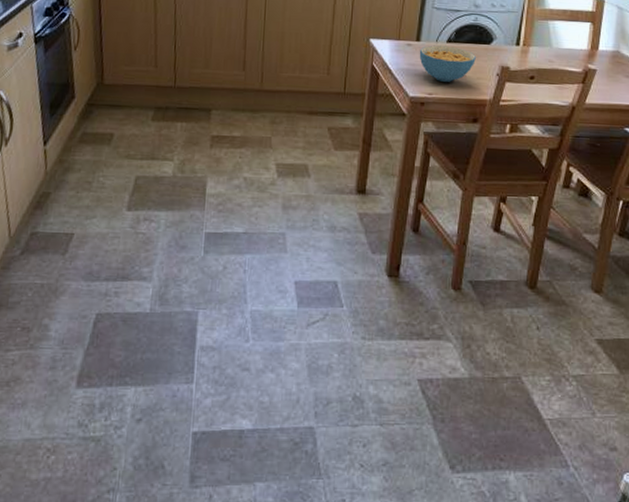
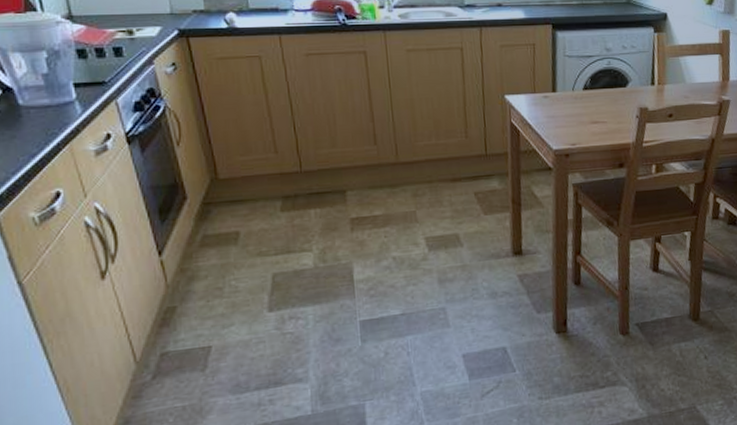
cereal bowl: present [419,45,476,82] -> none [556,93,614,131]

